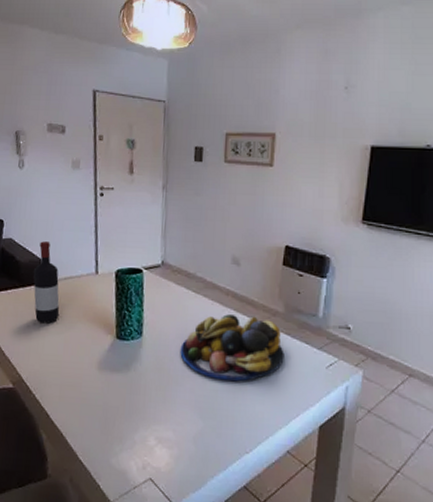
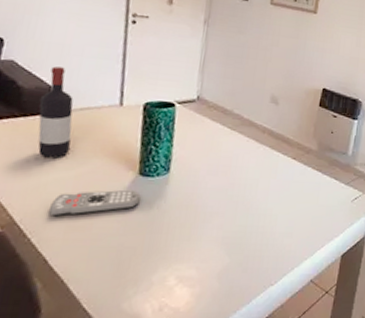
remote control: none [46,352,119,376] -> present [48,189,141,217]
fruit bowl: present [180,314,284,382] -> none [210,151,315,217]

